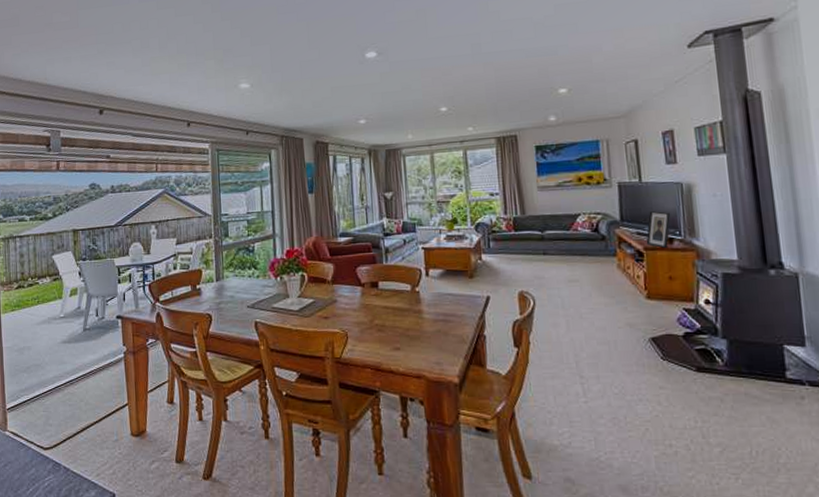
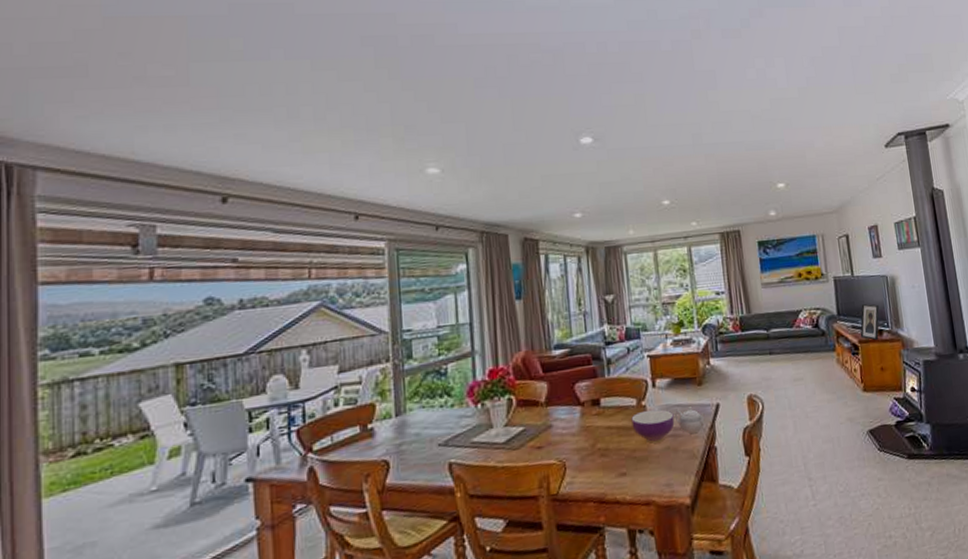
bowl: none [406,295,446,325] -> present [631,409,675,444]
teapot: none [446,296,475,321] -> present [675,406,705,434]

